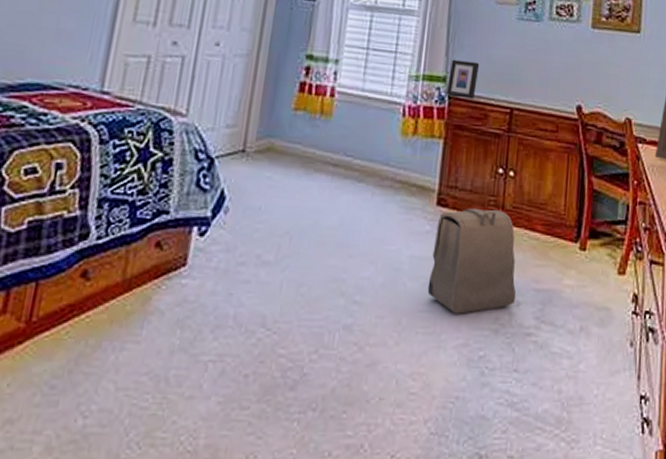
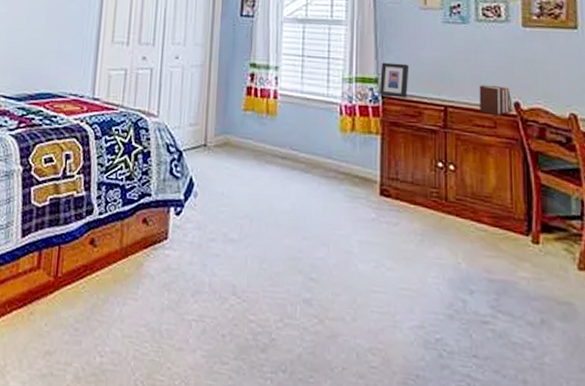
backpack: present [427,208,516,314] -> none [378,198,469,298]
books: none [544,86,576,120] -> present [479,84,513,116]

